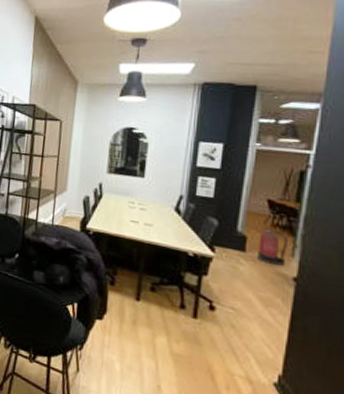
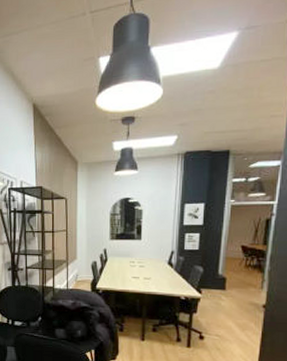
fire extinguisher: present [258,225,288,266] -> none [235,267,258,297]

